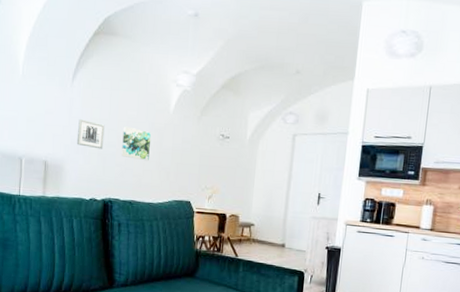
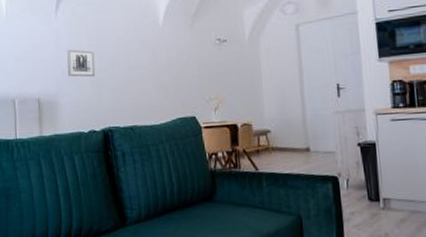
wall art: present [121,126,152,161] -> none [113,48,145,81]

